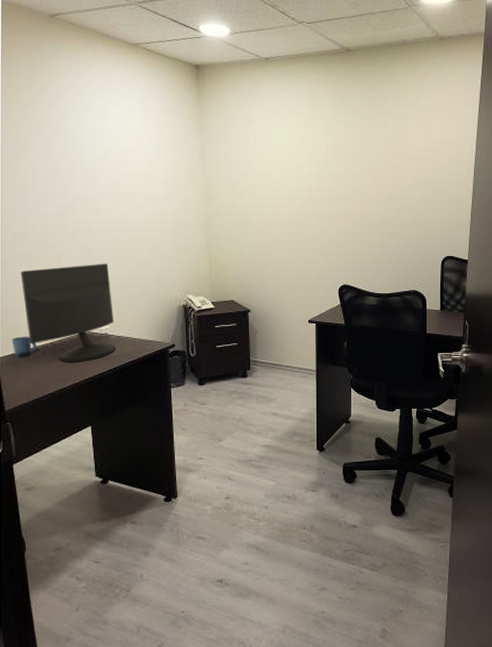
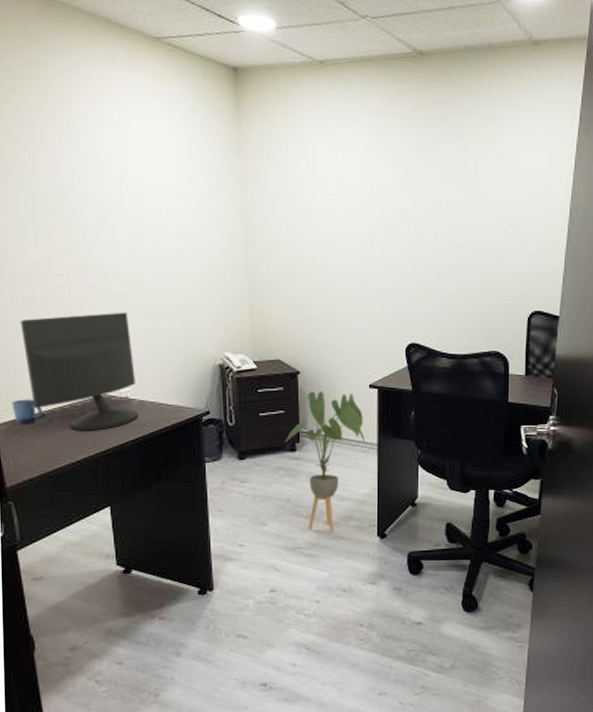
house plant: none [237,326,306,446] -> present [284,391,366,531]

